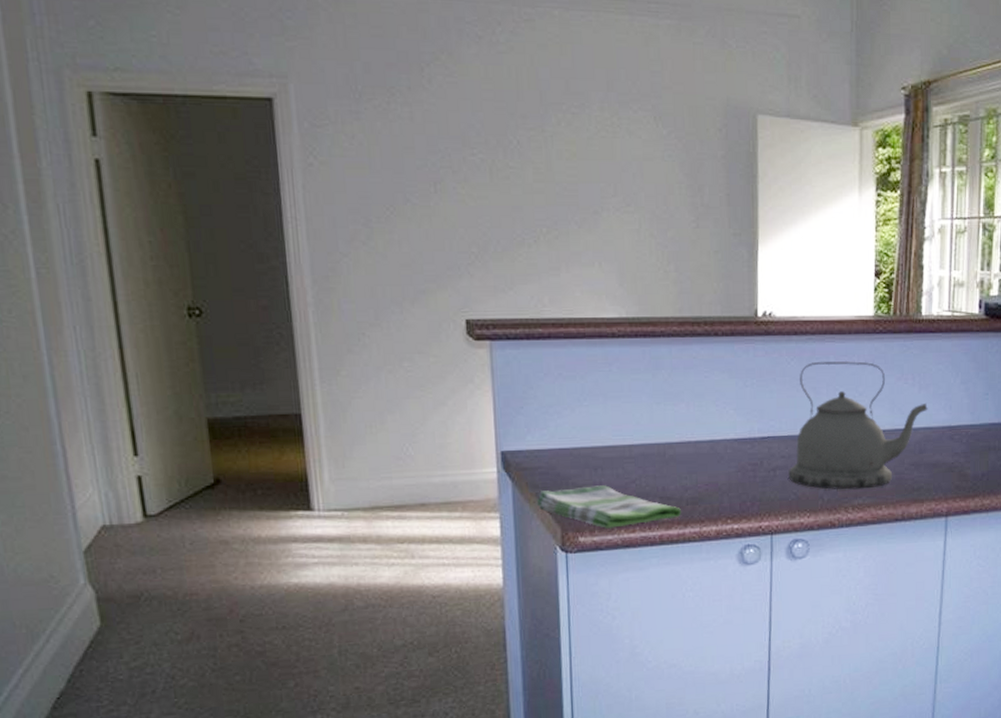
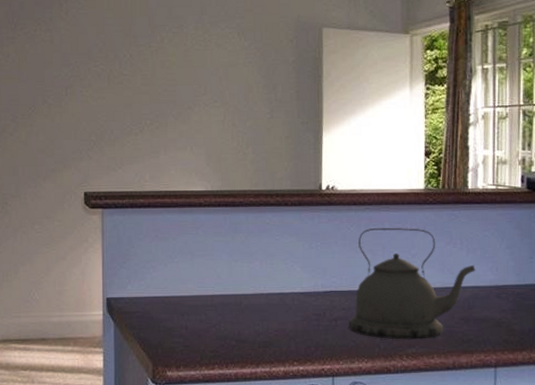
dish towel: present [536,485,682,528] -> none [133,328,255,365]

